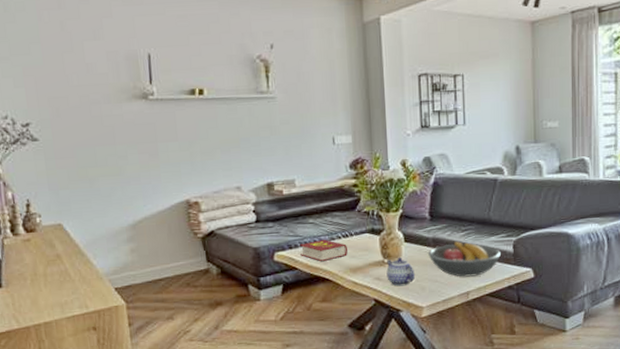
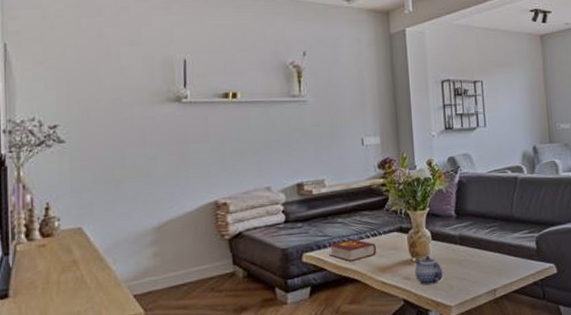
fruit bowl: present [428,241,502,277] -> none [455,238,526,274]

